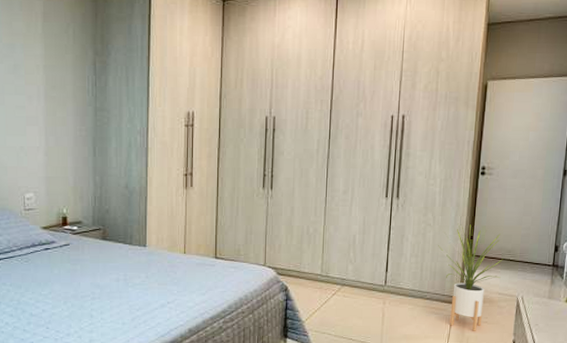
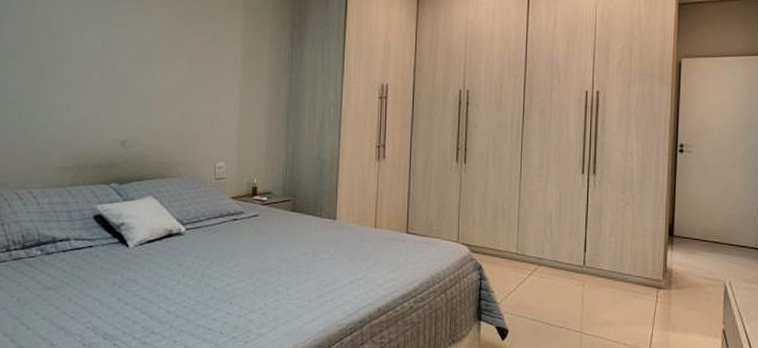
house plant: present [438,223,502,331] -> none [638,202,706,319]

